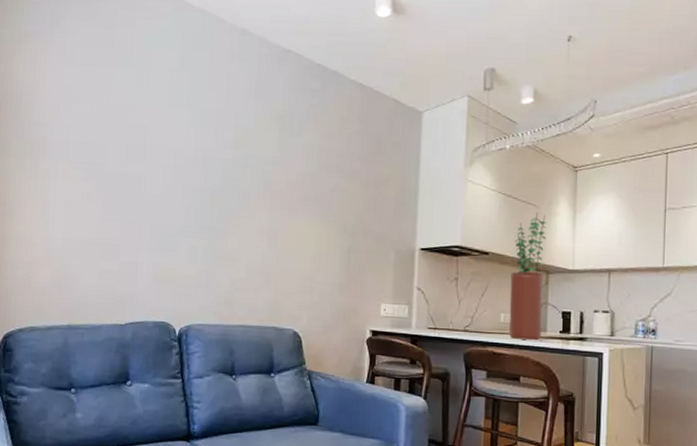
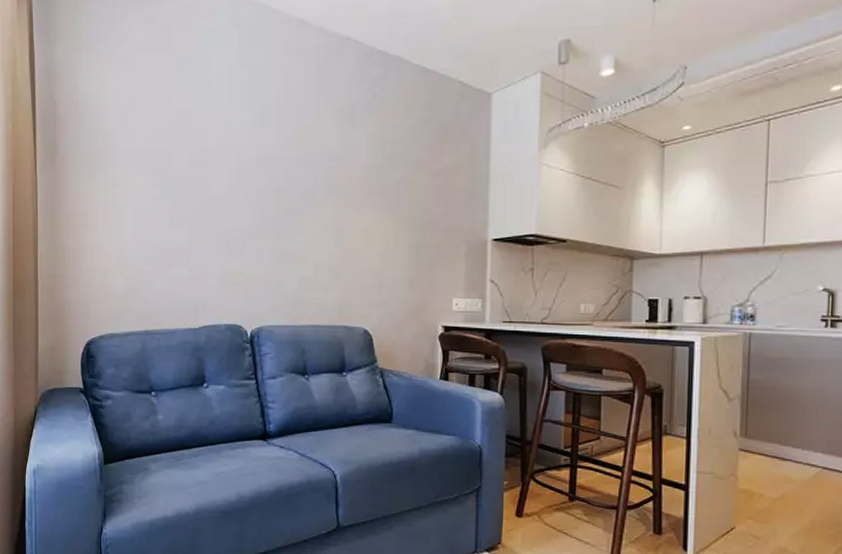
vase: present [509,212,547,341] -> none [590,194,631,331]

